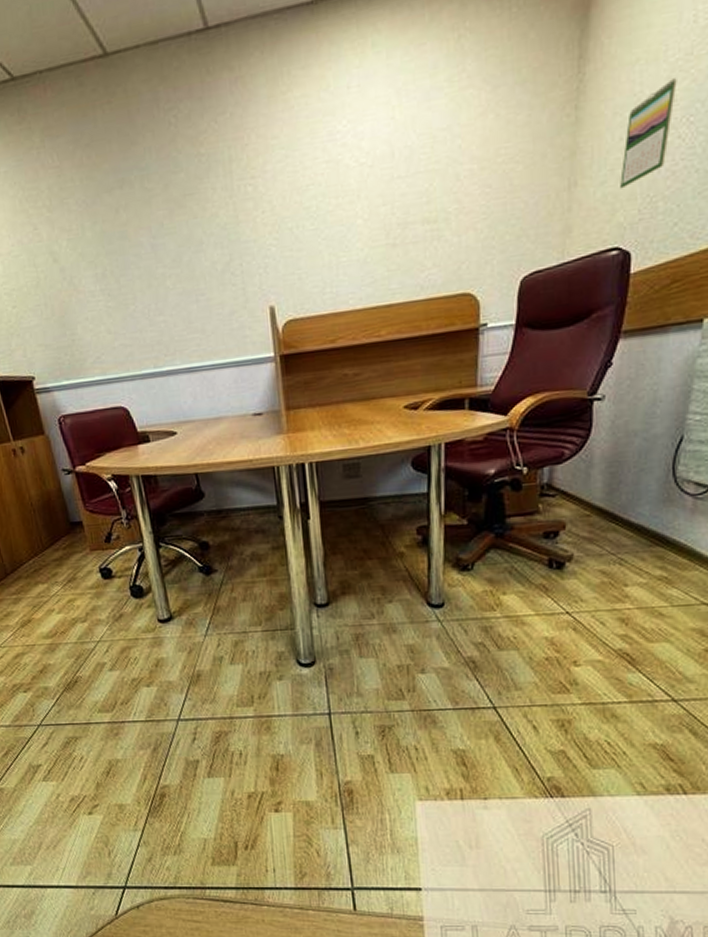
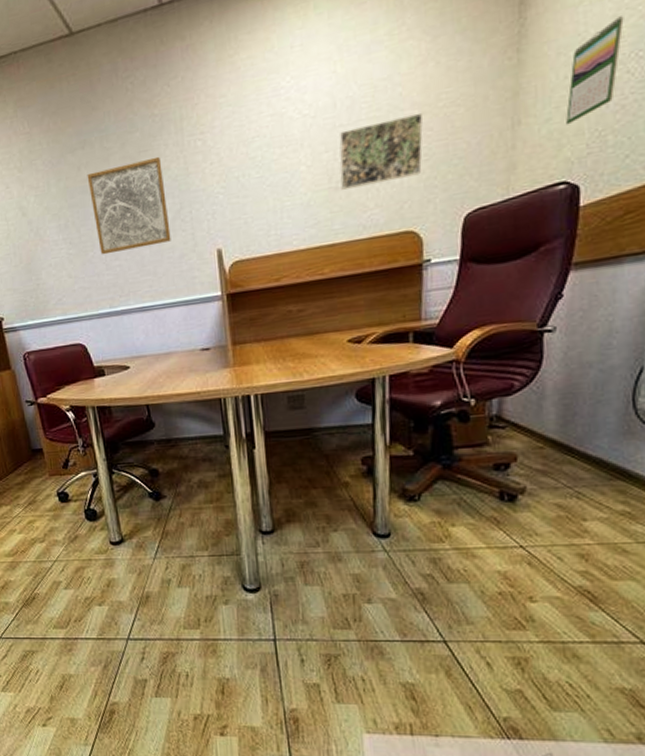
wall art: none [126,201,220,309] -> present [87,156,171,255]
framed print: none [397,167,482,247] -> present [339,112,423,190]

